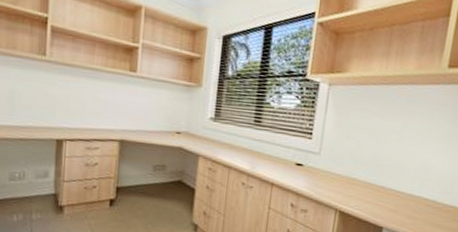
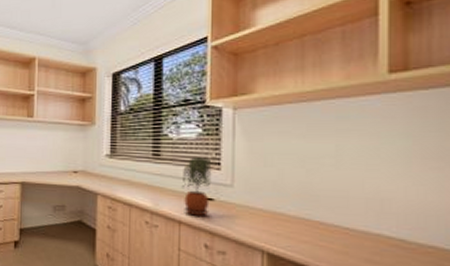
potted plant: none [277,126,306,179] -> present [181,157,212,216]

